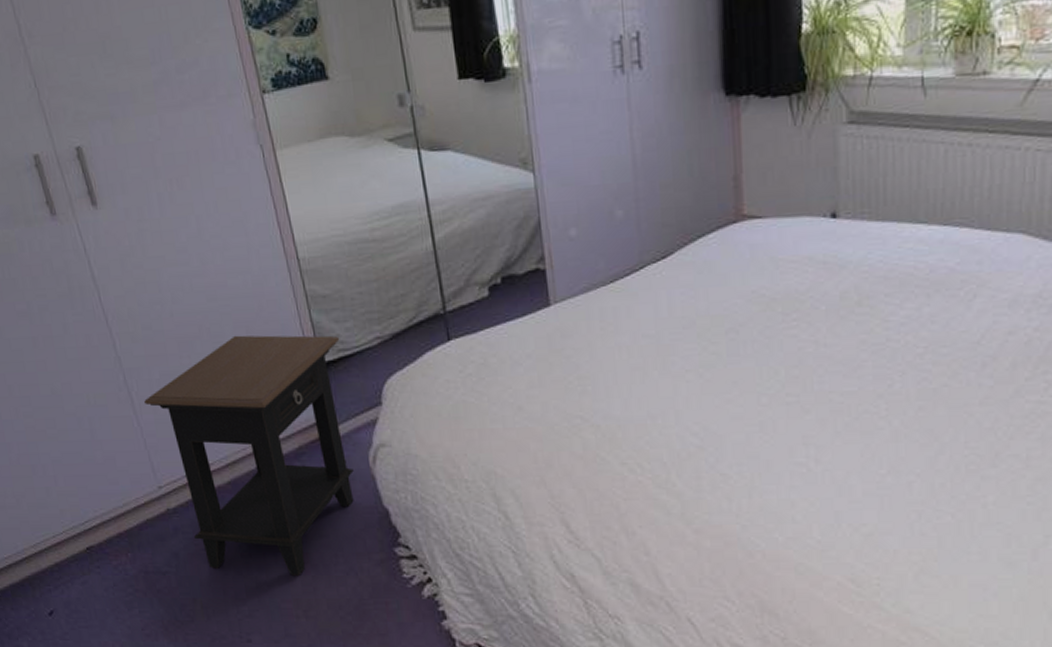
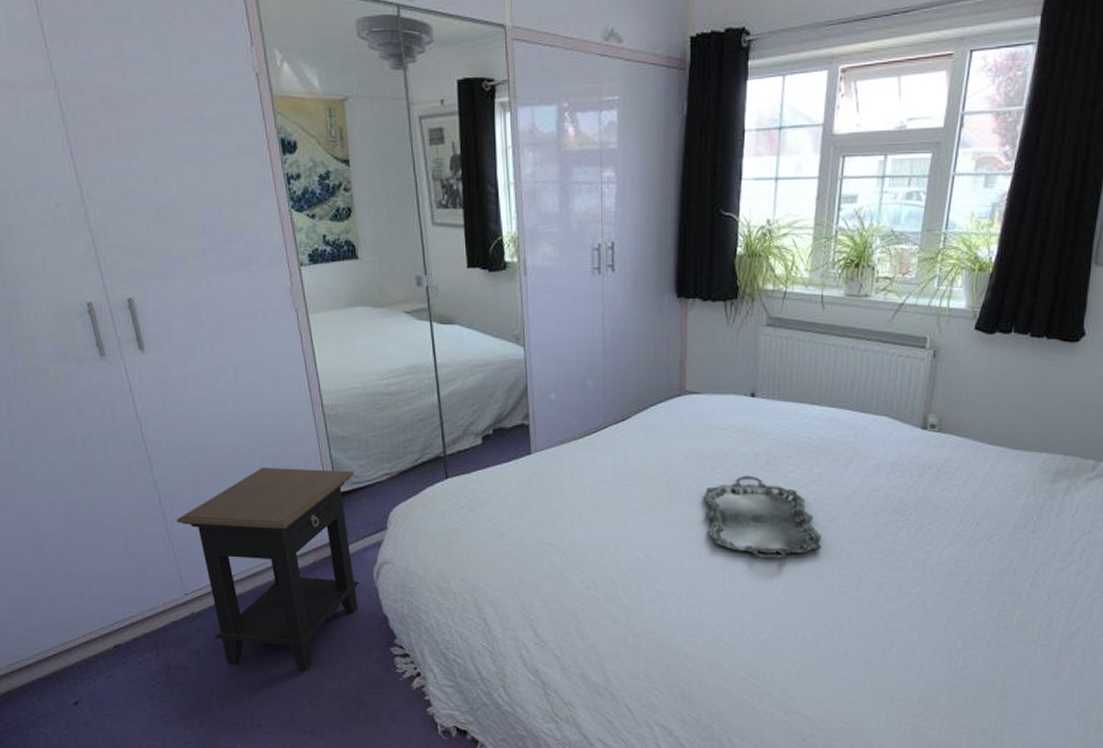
serving tray: none [776,320,941,430] -> present [704,475,823,560]

